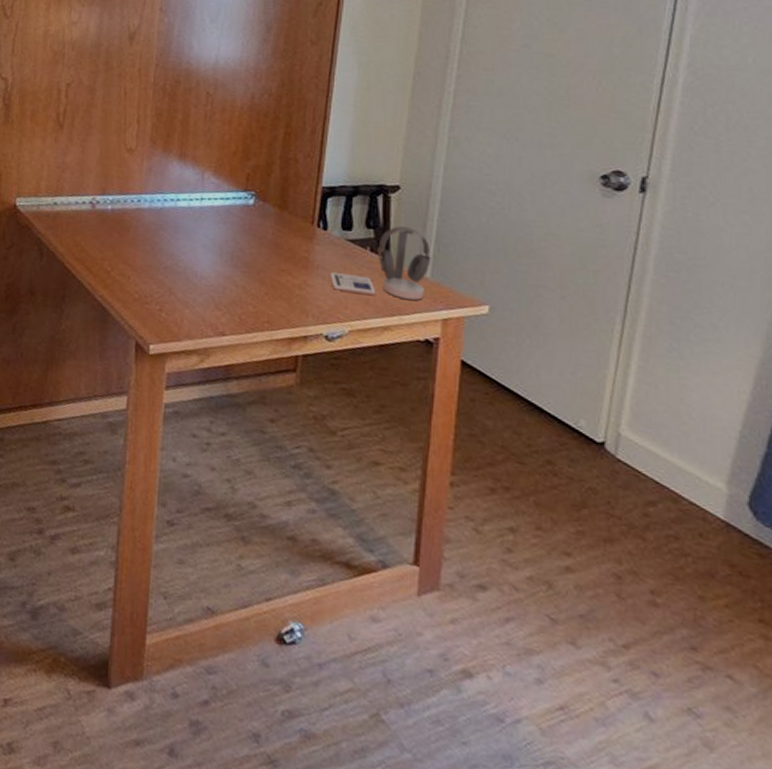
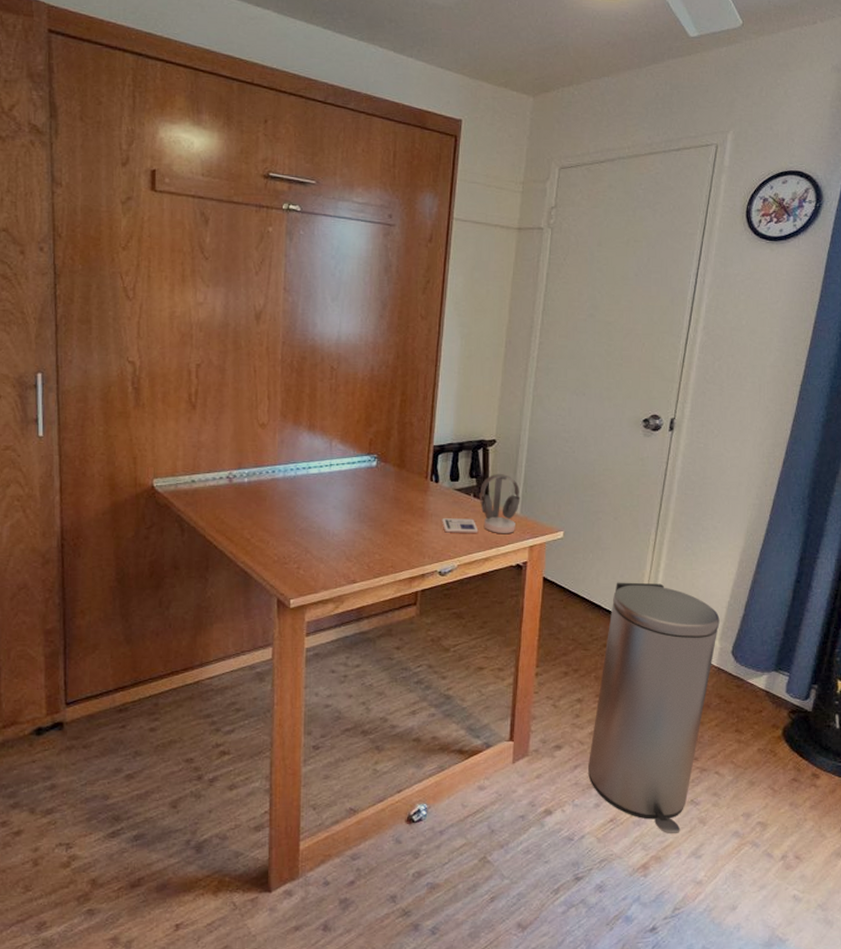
pedal bin: none [526,380,727,754] -> present [588,582,720,835]

